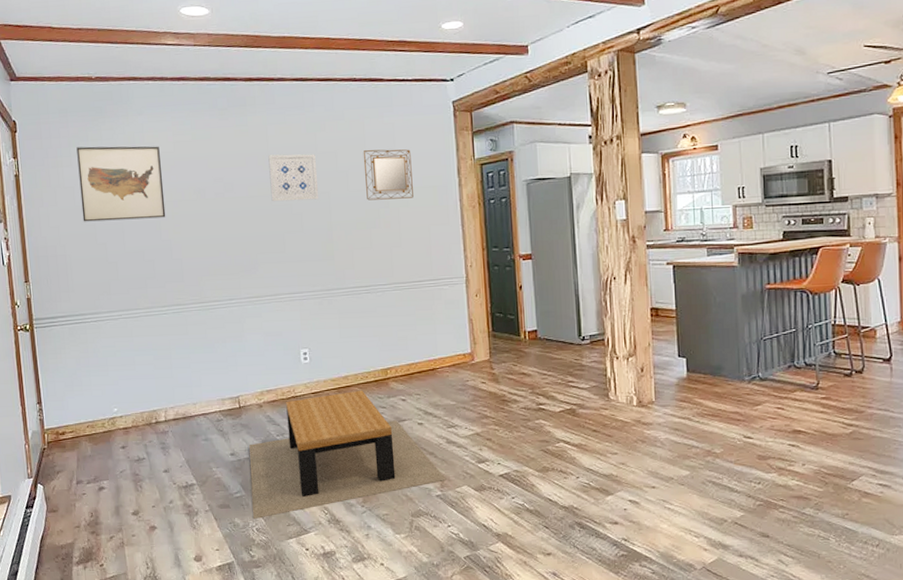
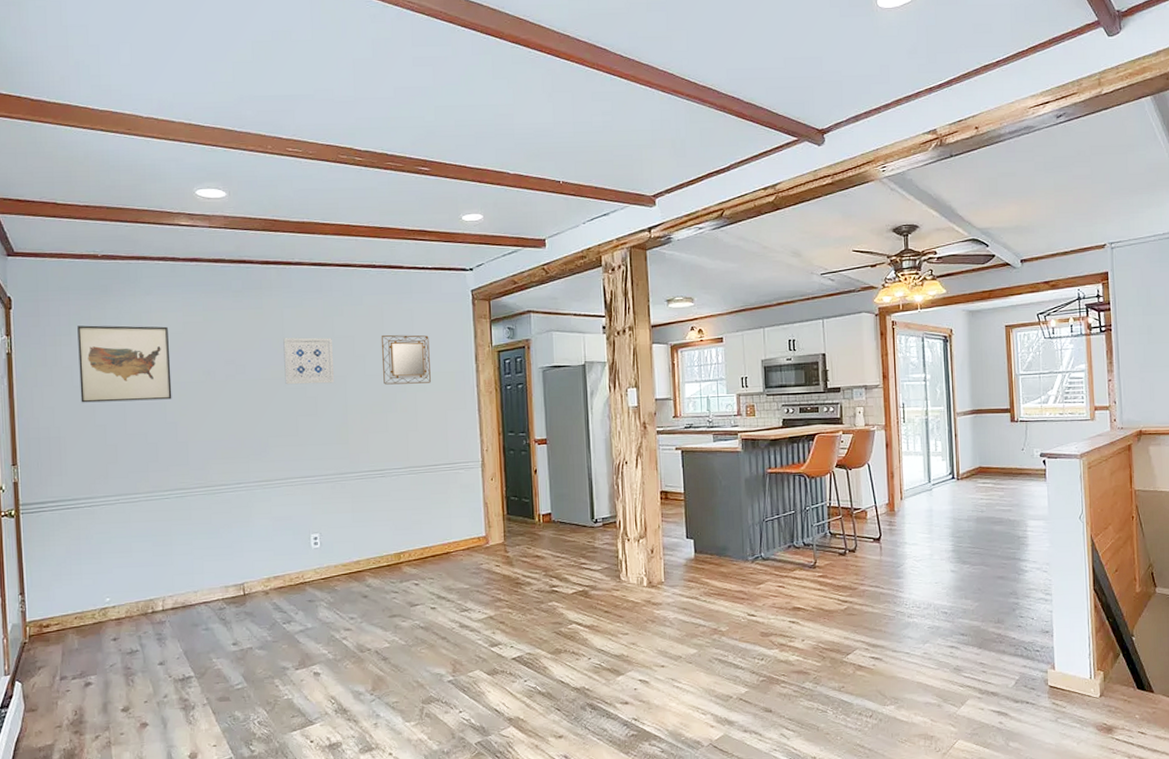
coffee table: present [249,390,447,520] -> none [252,575,459,712]

